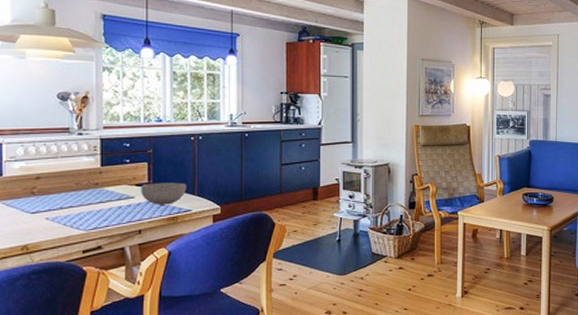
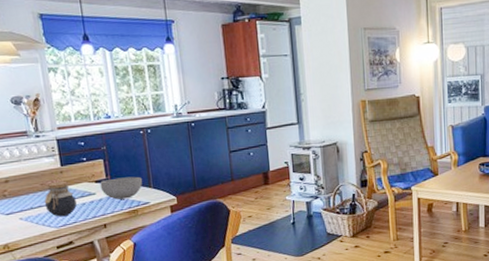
jar: none [76,183,112,219] -> present [44,182,77,217]

